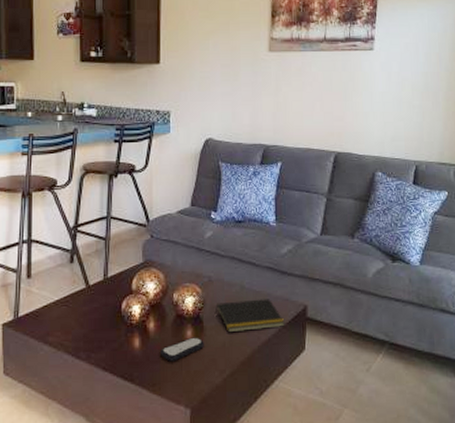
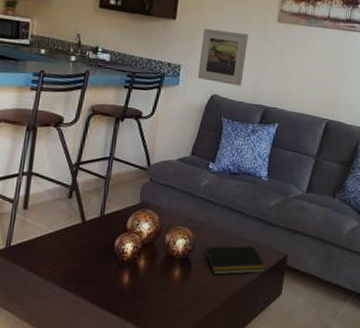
remote control: present [159,337,204,362] -> none [146,276,190,298]
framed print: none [189,68,239,126] -> present [197,28,248,86]

